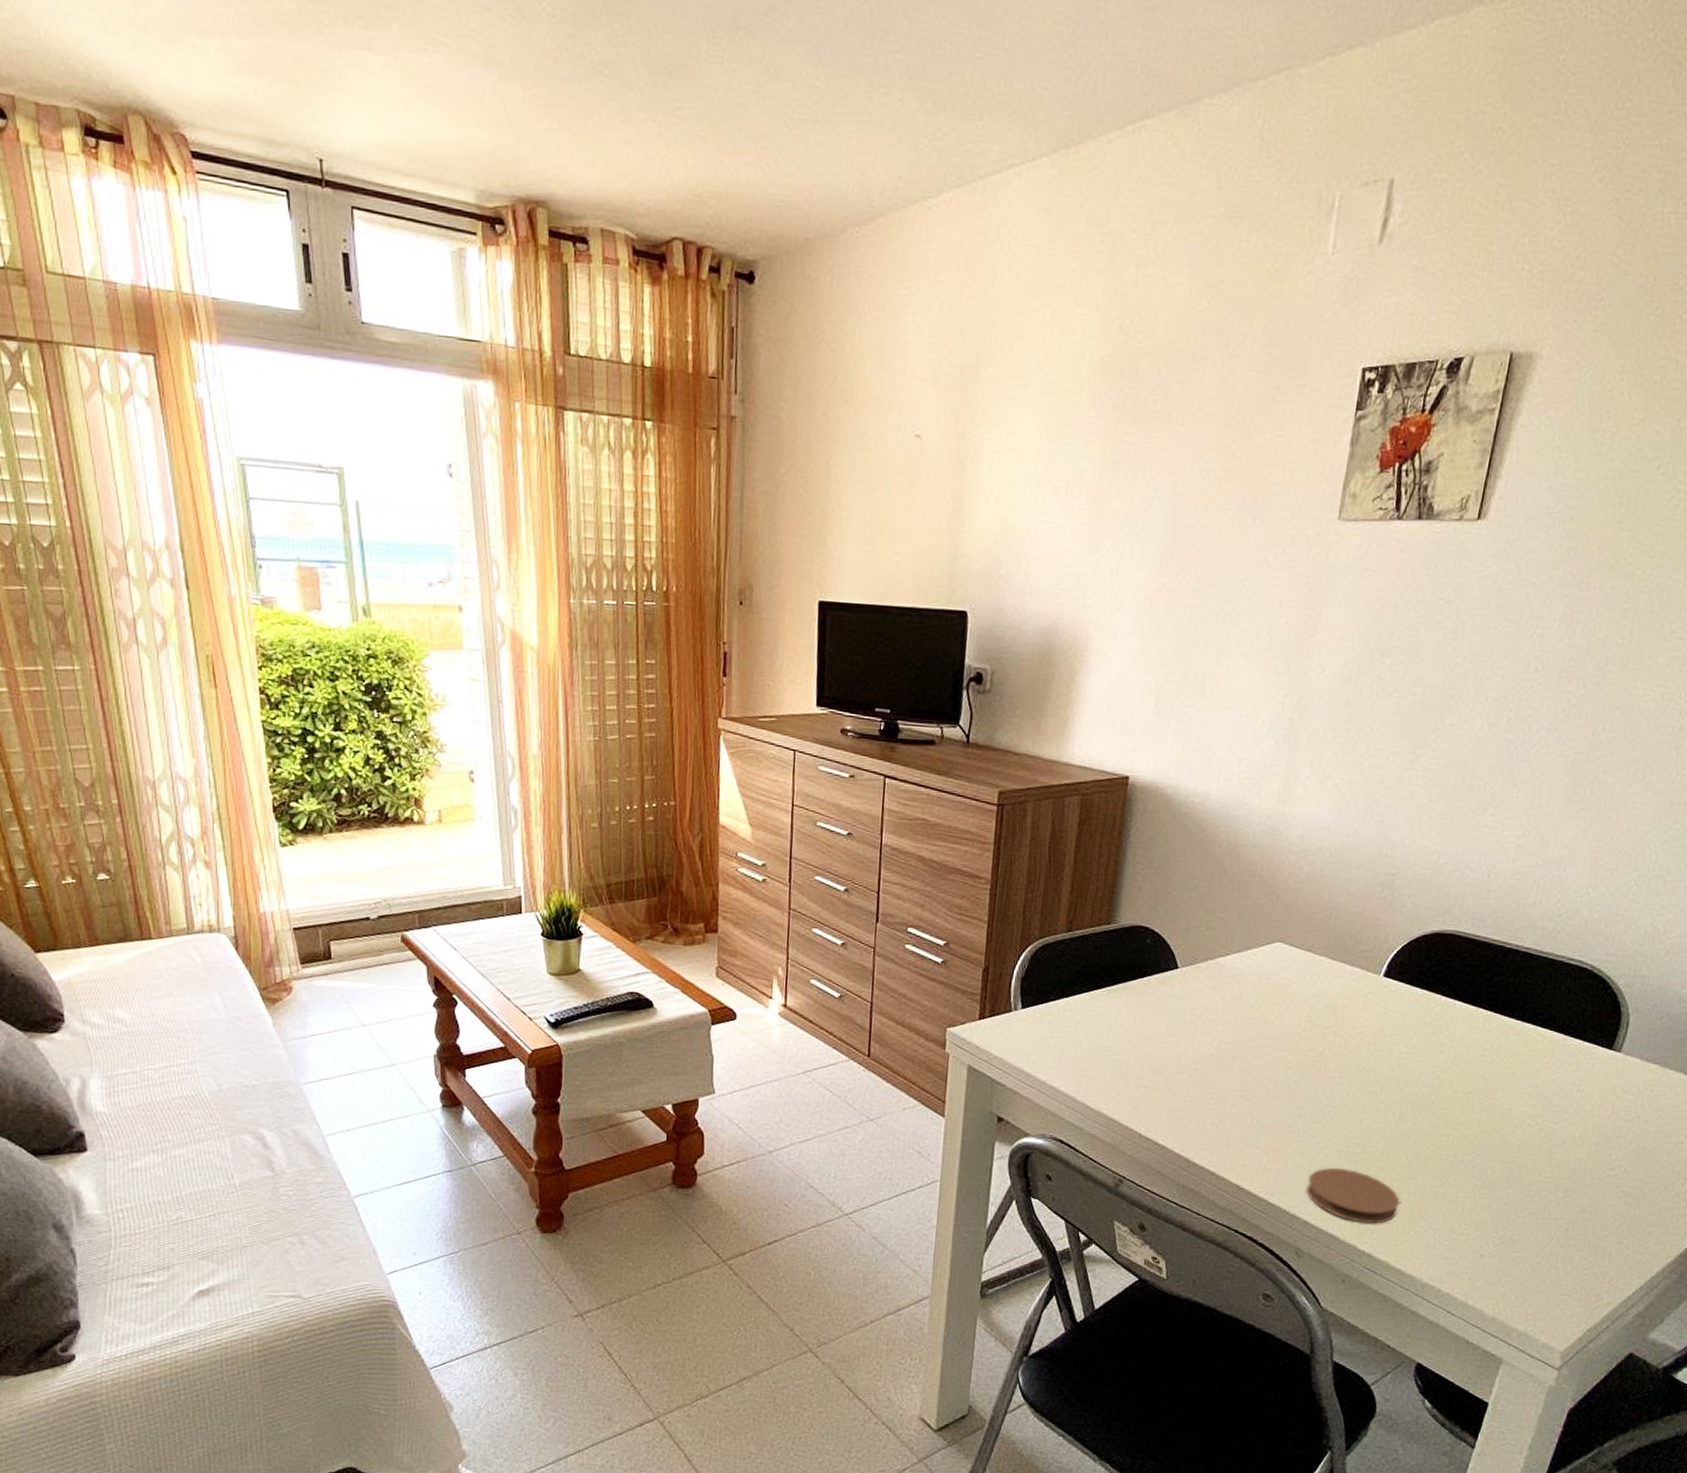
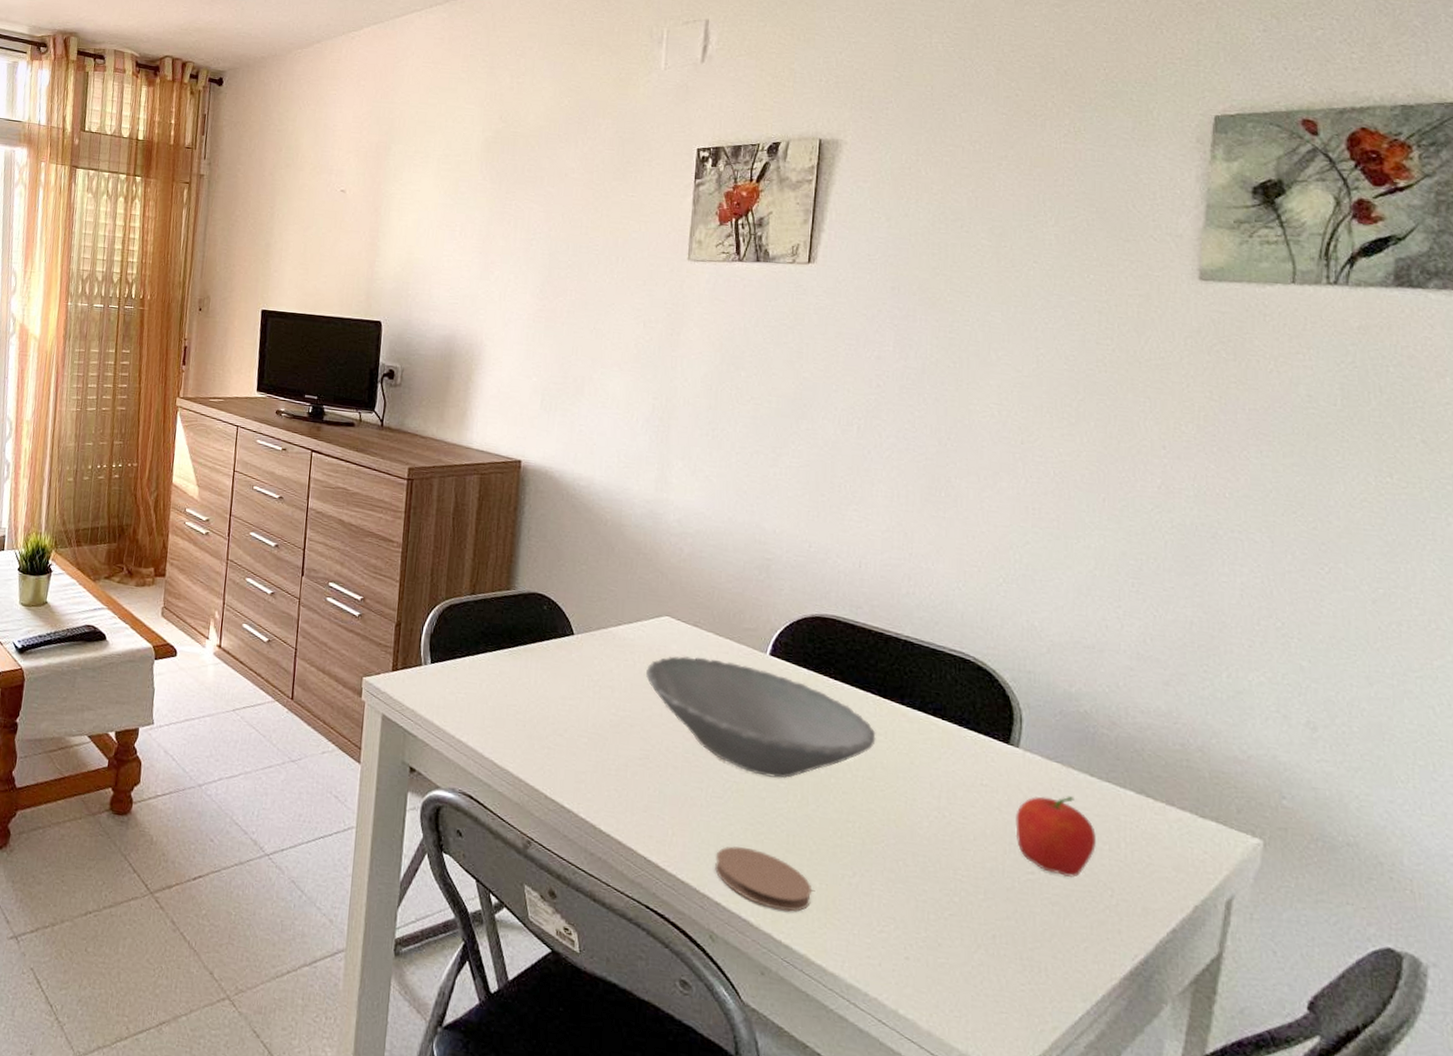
bowl: none [1252,983,1482,1100] -> present [646,656,876,779]
fruit: none [1602,1095,1680,1170] -> present [1015,796,1096,877]

